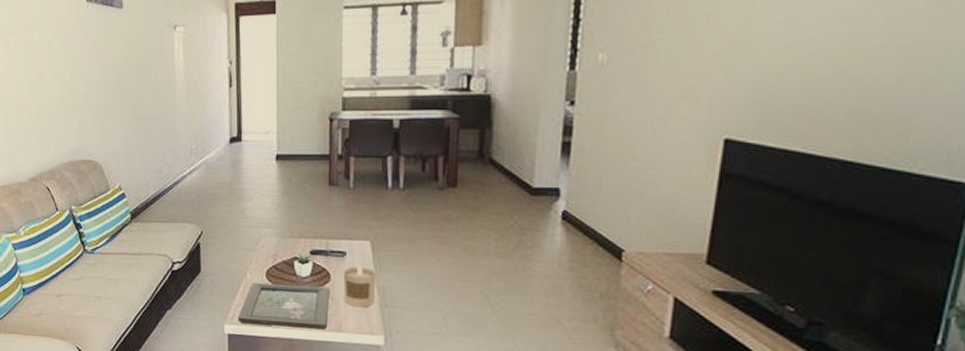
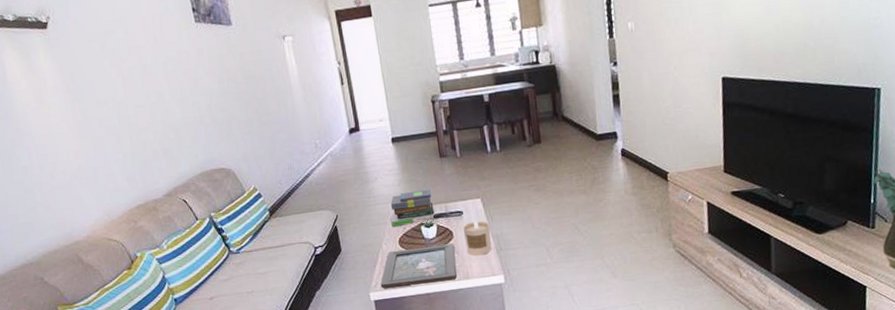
books: none [260,218,313,257] -> present [389,189,435,227]

